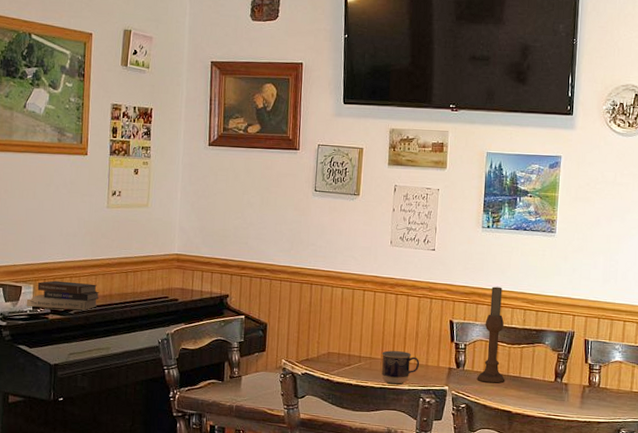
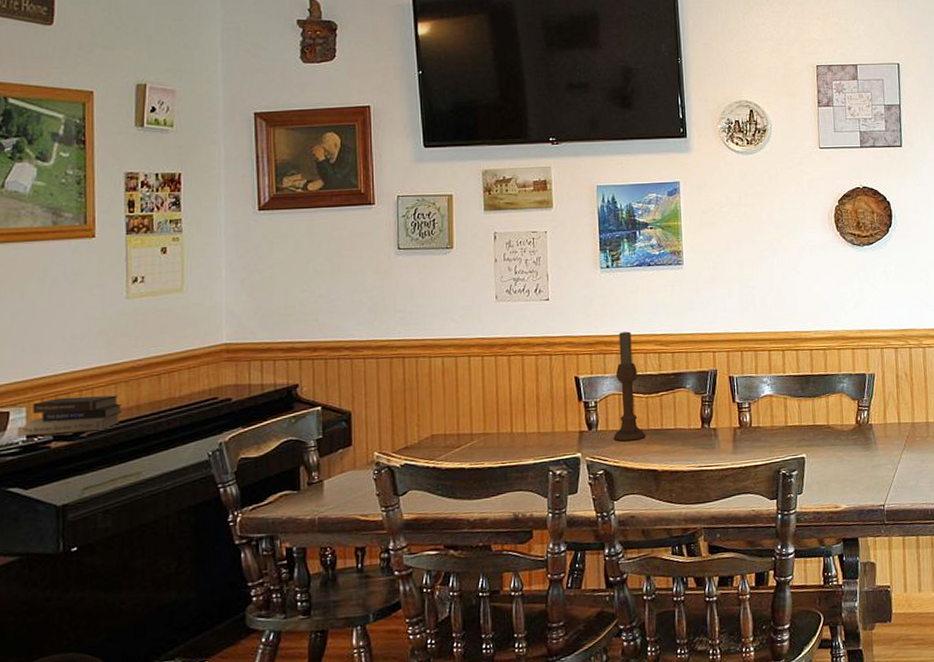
cup: present [382,350,420,386] -> none [498,420,545,462]

